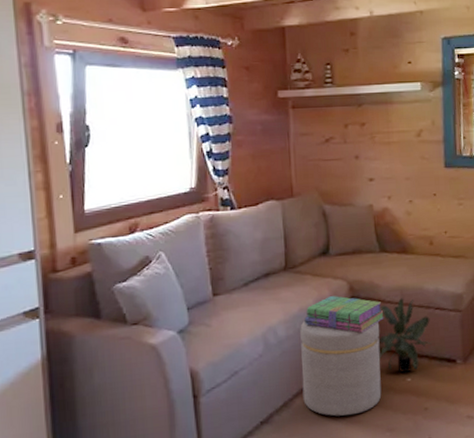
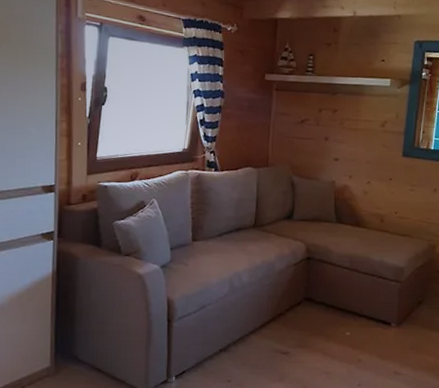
ottoman: present [300,321,382,417] -> none [257,272,329,356]
stack of books: present [305,295,384,333] -> none [265,253,334,288]
potted plant: present [378,298,432,373] -> none [325,264,373,328]

